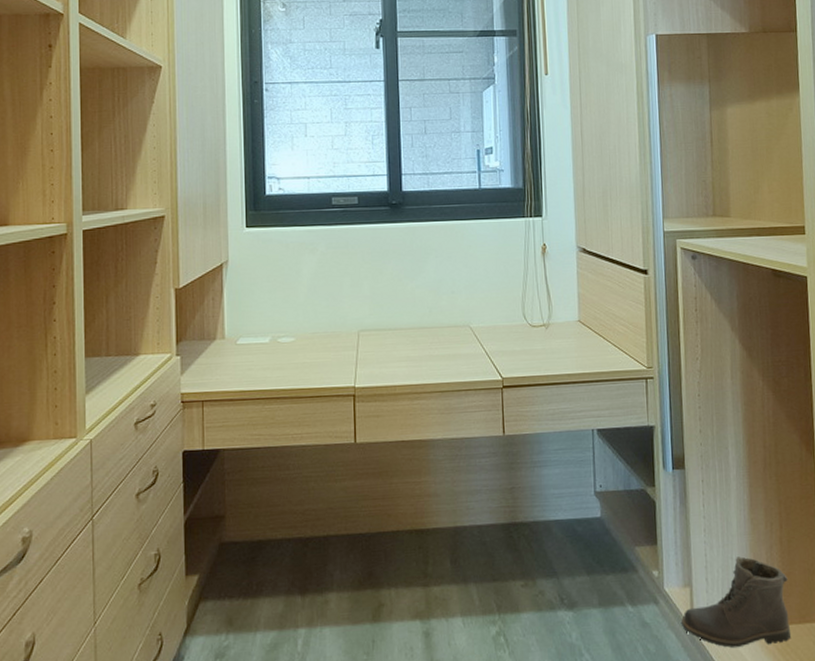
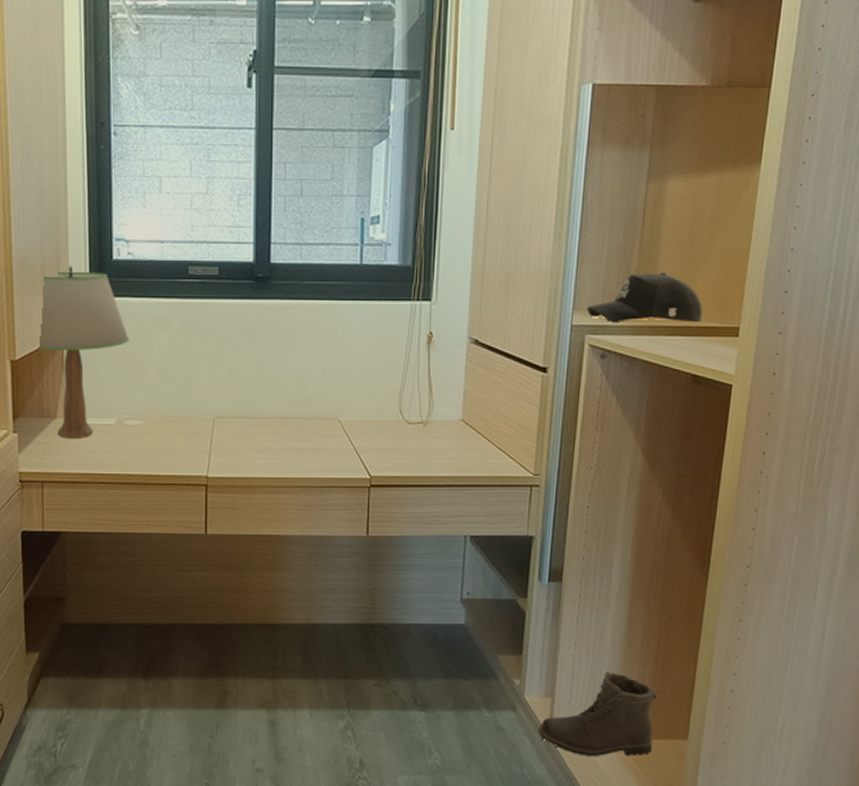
table lamp: none [197,201,281,360] -> present [35,265,130,440]
cap: none [675,183,772,227] -> present [587,273,703,323]

